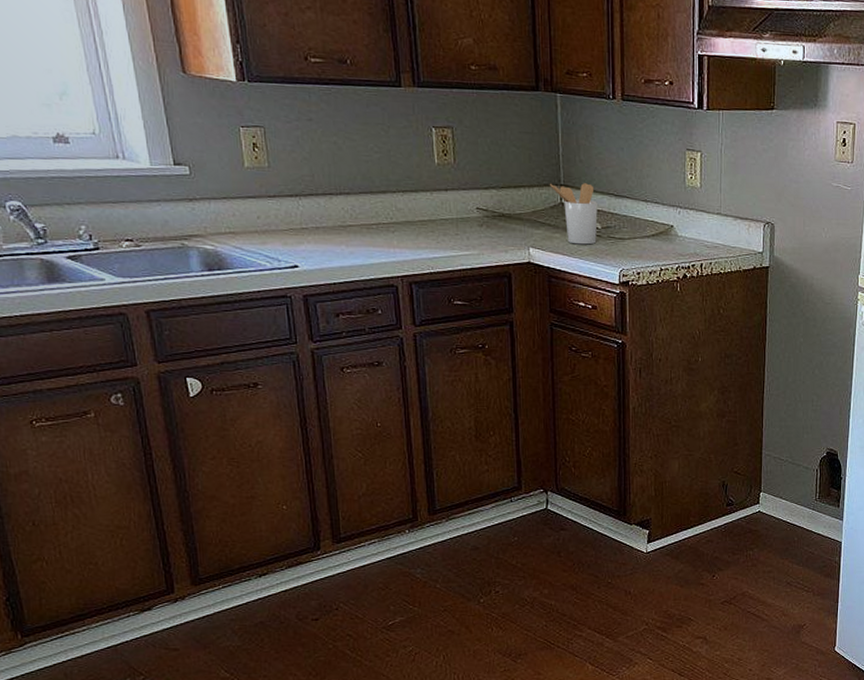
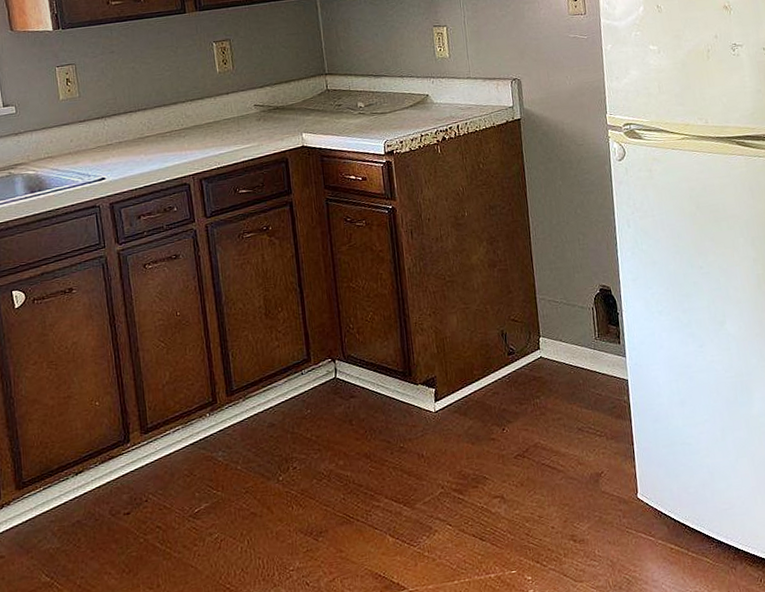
utensil holder: present [550,183,598,245] -> none [316,69,361,125]

